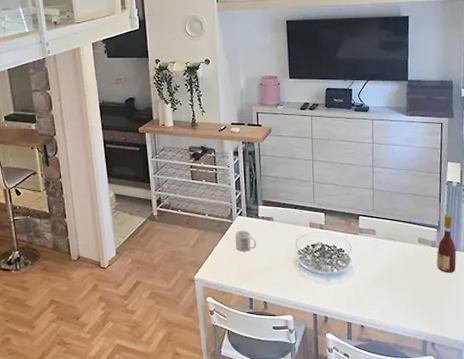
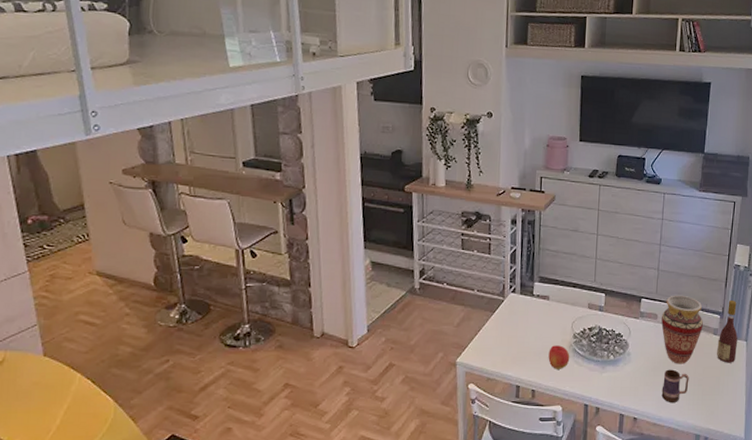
mug: present [234,230,257,252] -> none [505,309,529,333]
apple: none [276,261,297,283] -> present [548,345,570,369]
vase: none [380,211,421,275] -> present [661,295,703,364]
mug: none [386,280,412,312] -> present [661,369,689,403]

